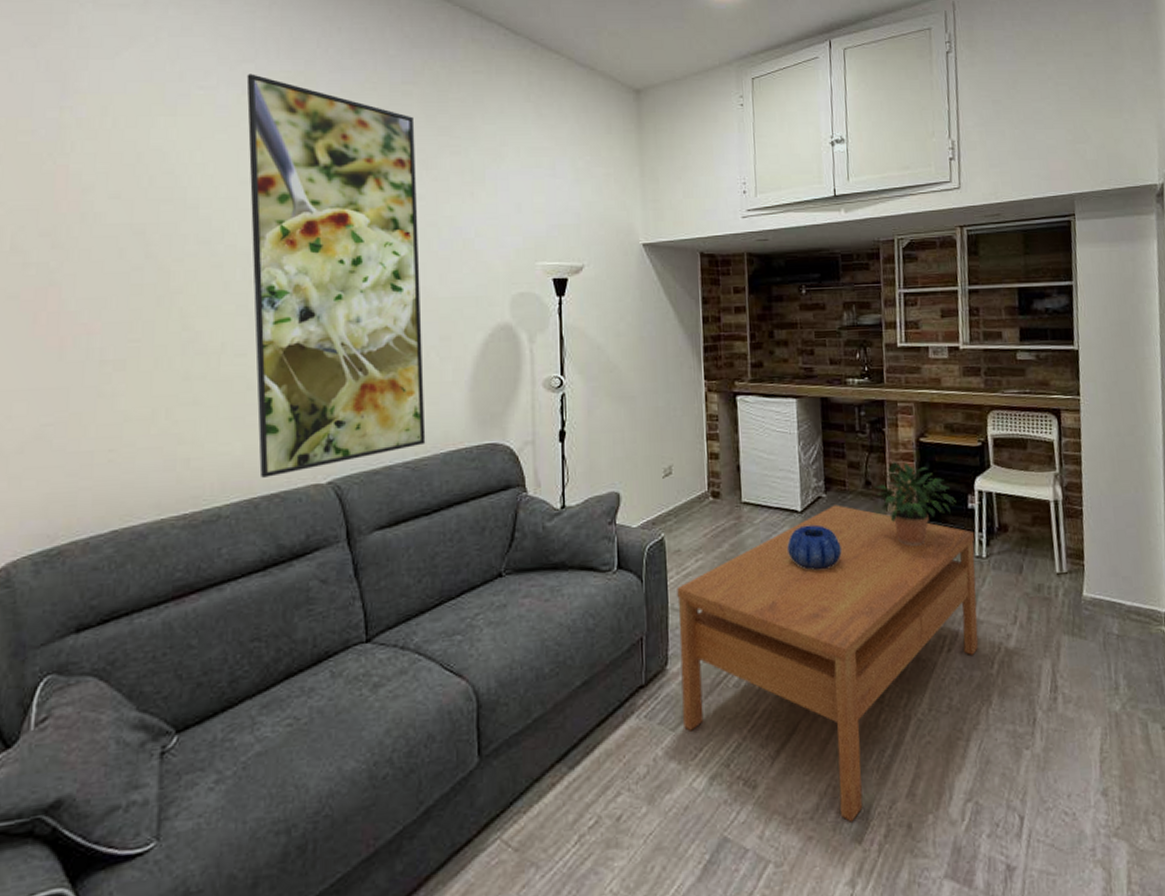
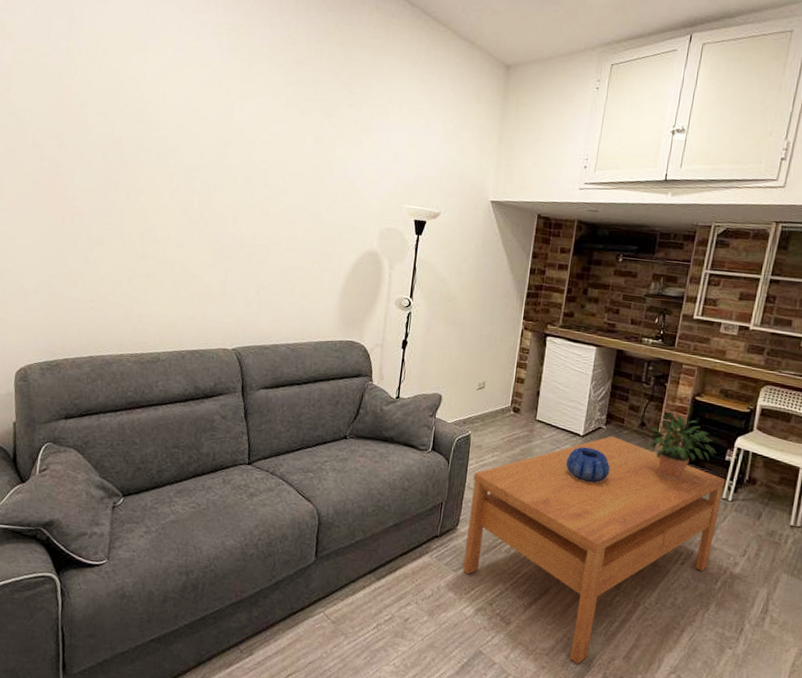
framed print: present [246,74,426,478] -> none [187,23,323,338]

